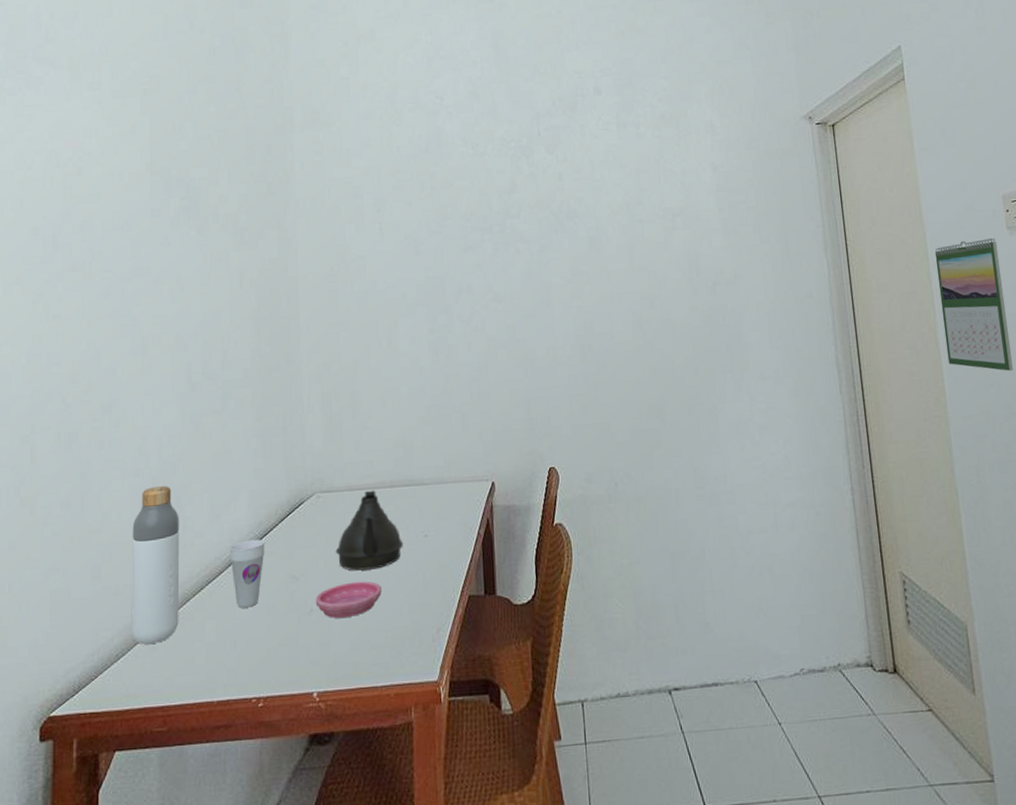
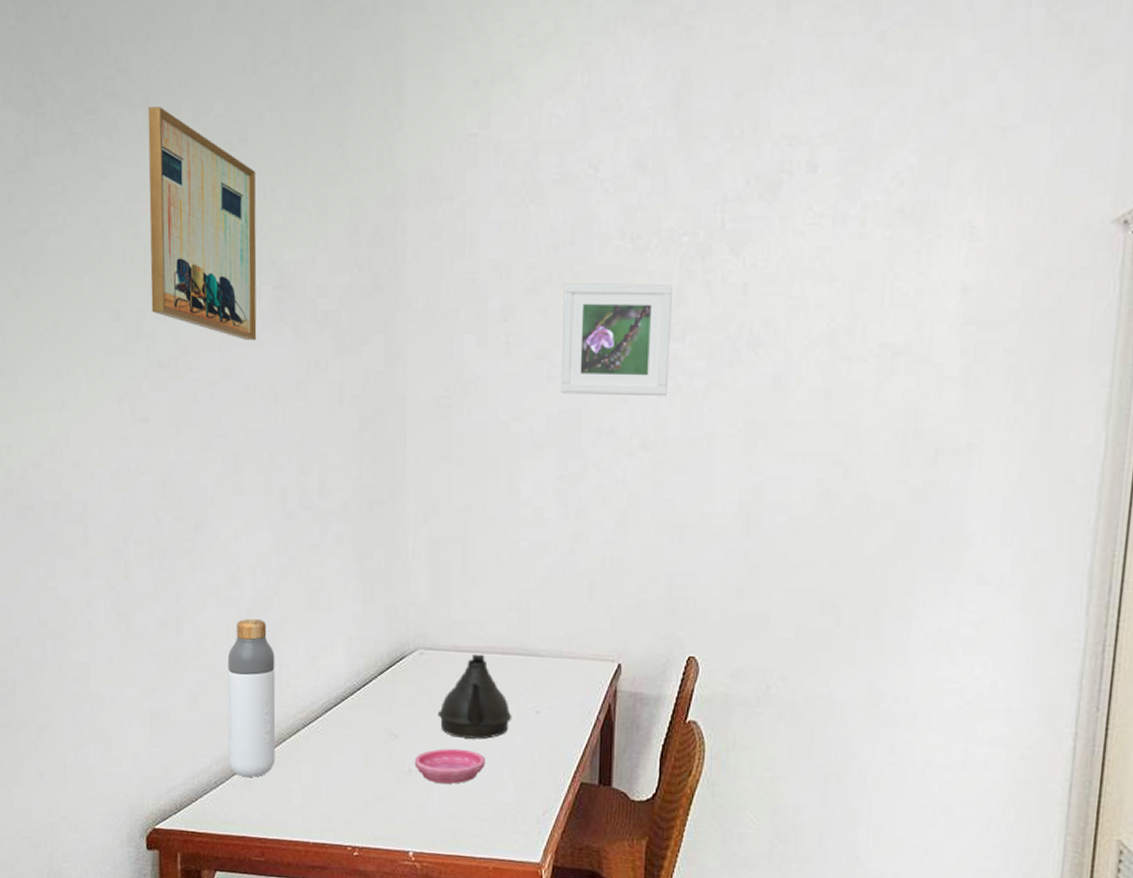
wall art: none [69,66,166,243] -> present [147,107,257,341]
cup: present [229,539,265,608] -> none [326,688,363,757]
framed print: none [423,177,511,265] -> present [560,283,672,397]

